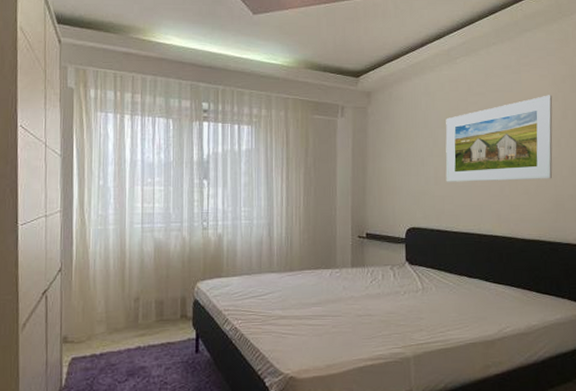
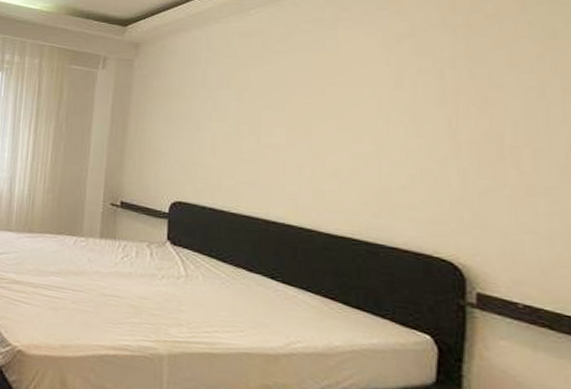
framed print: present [445,95,553,182] -> none [226,57,382,163]

